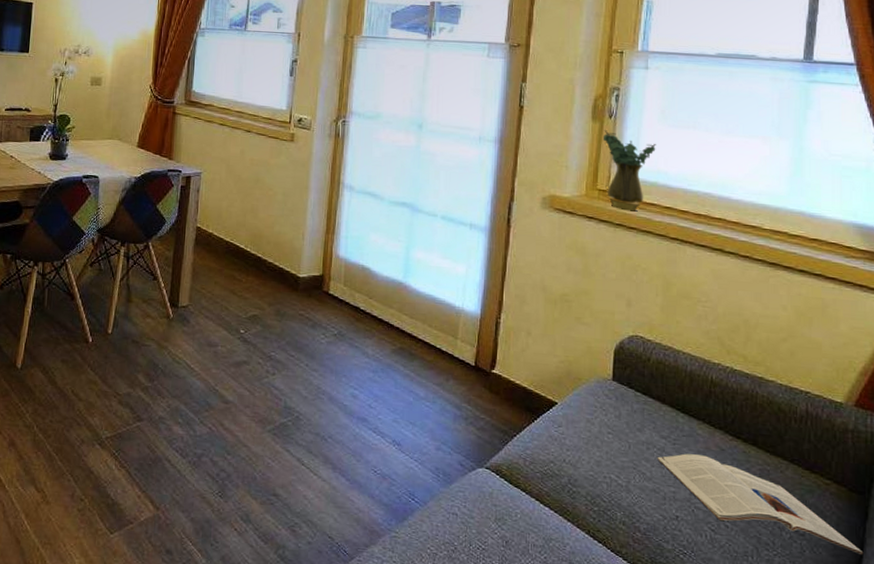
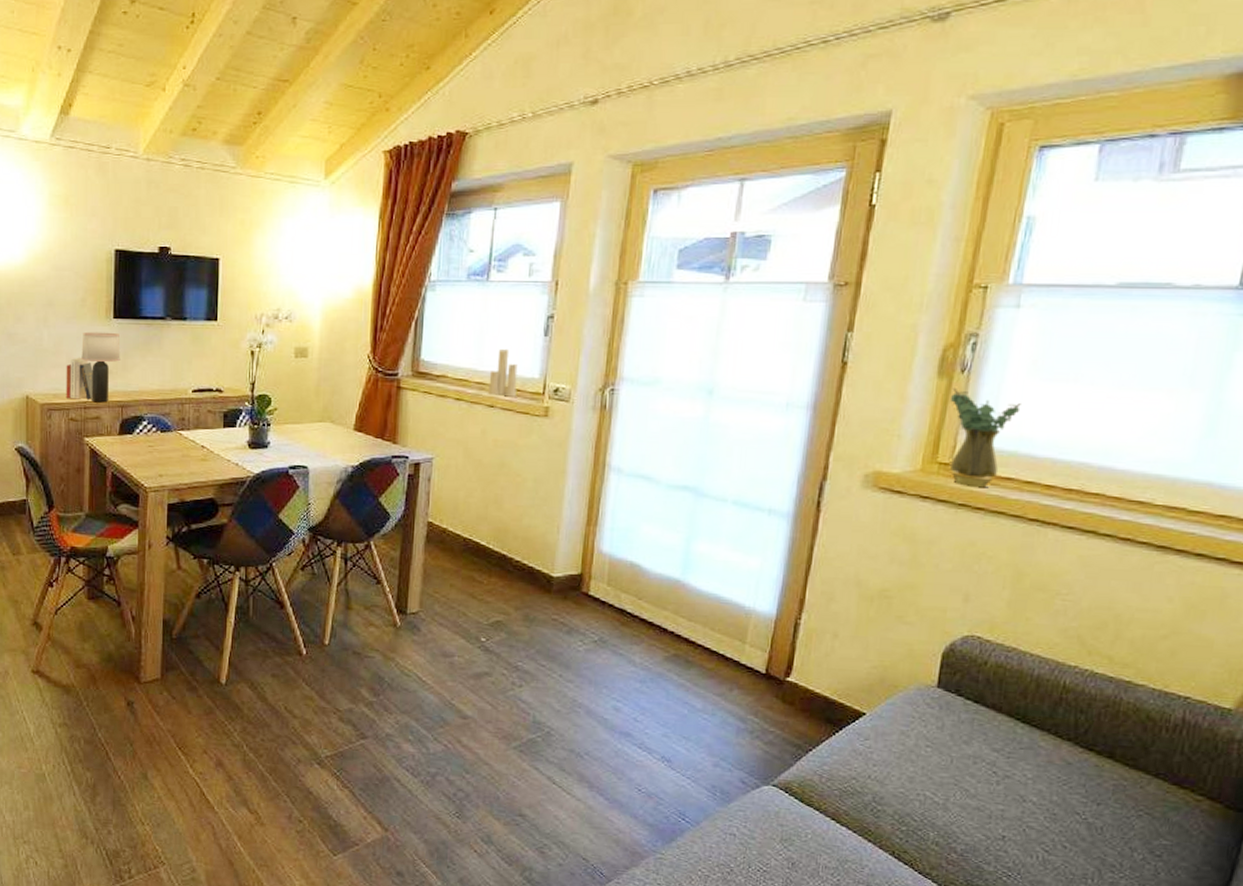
candle: none [245,83,269,124] -> present [487,347,518,397]
magazine: present [657,453,864,554] -> none [985,768,1234,877]

